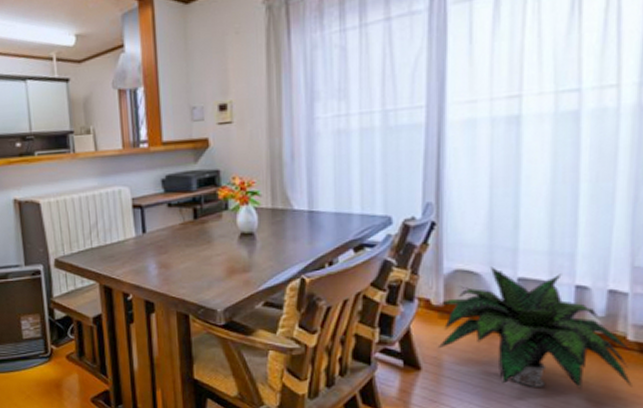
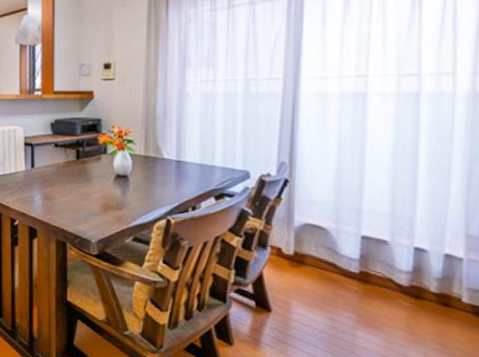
potted plant: present [436,266,632,390] -> none [287,223,467,346]

